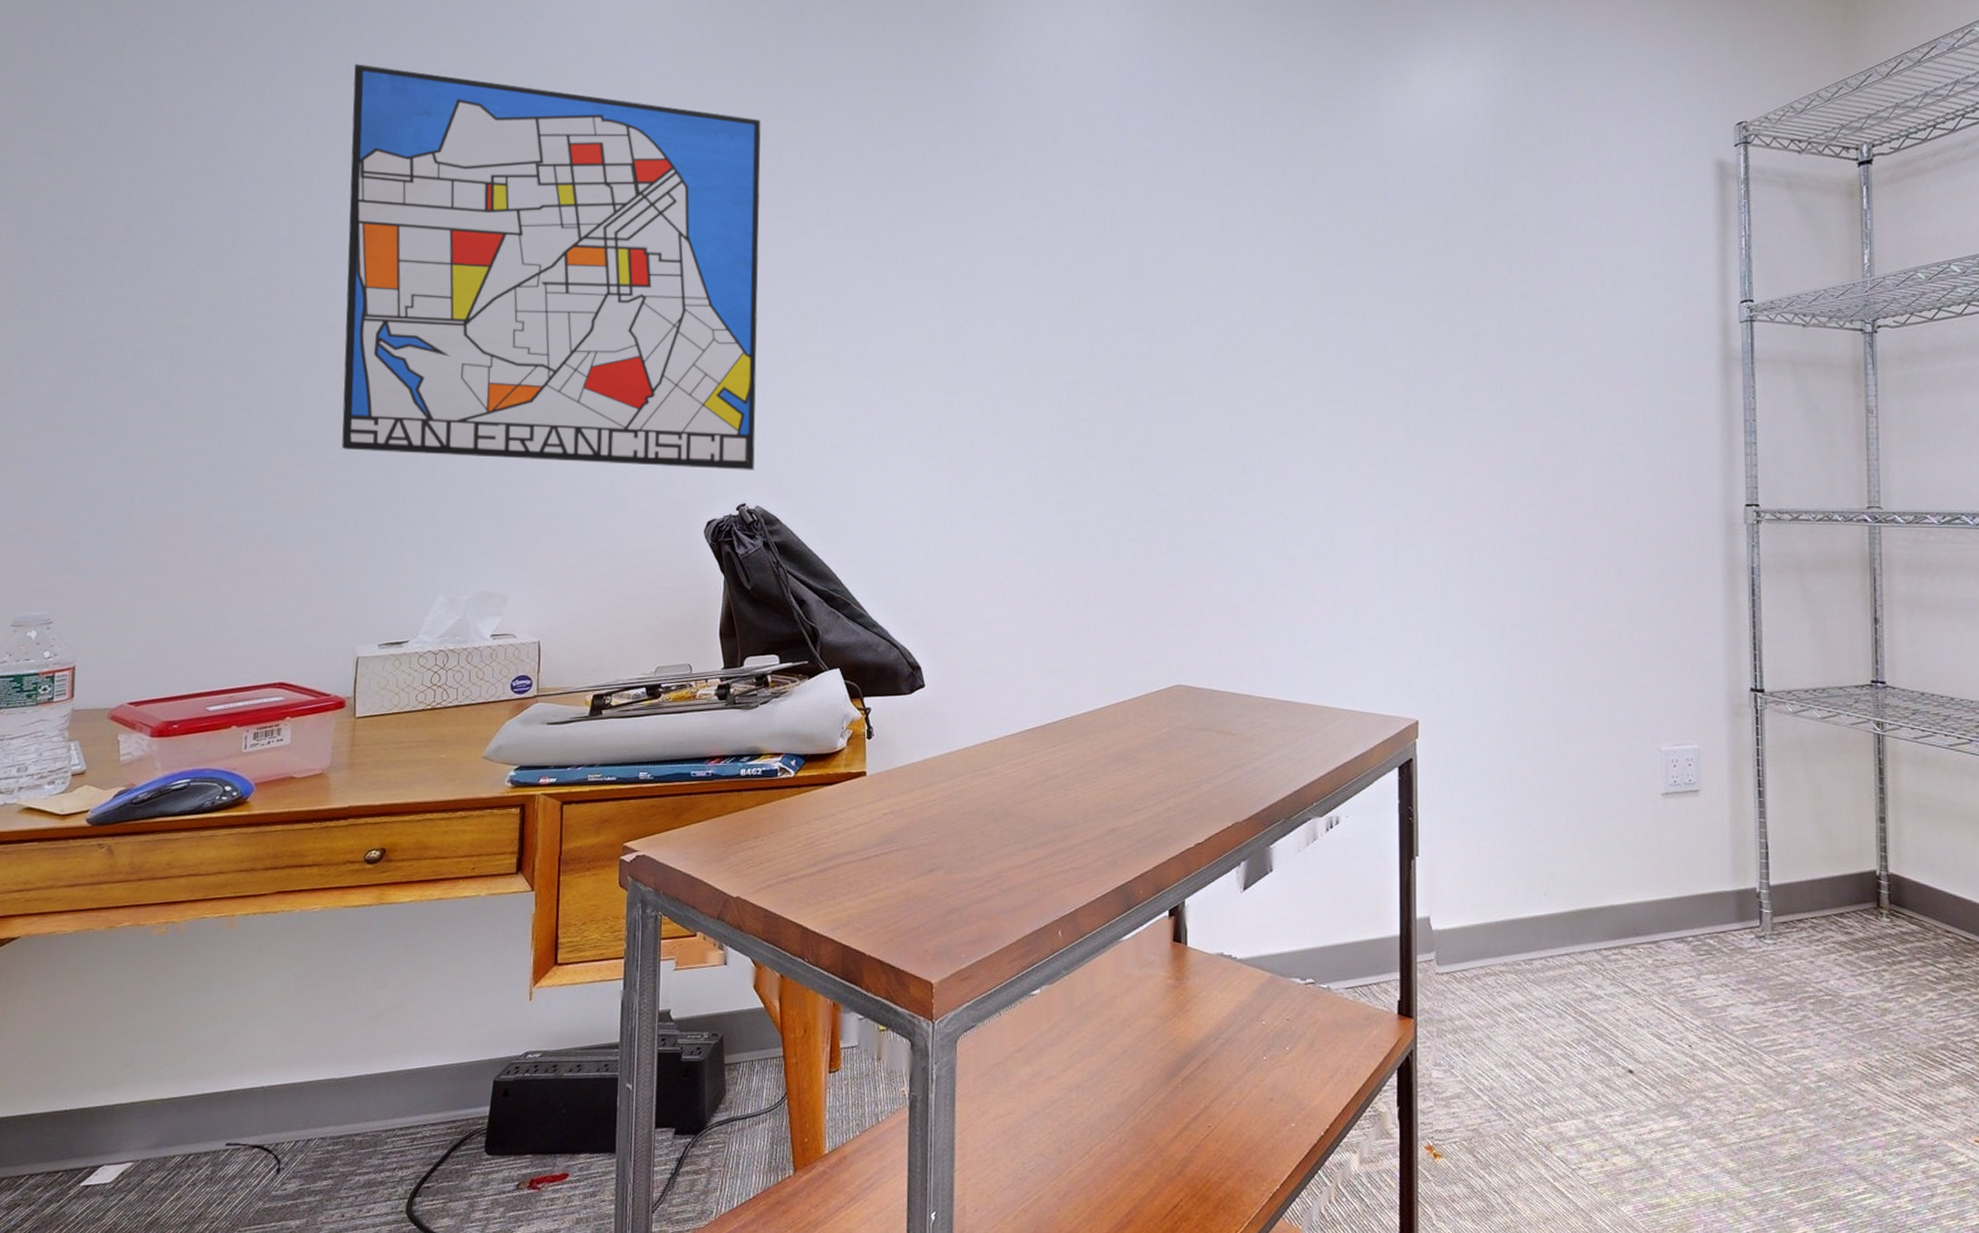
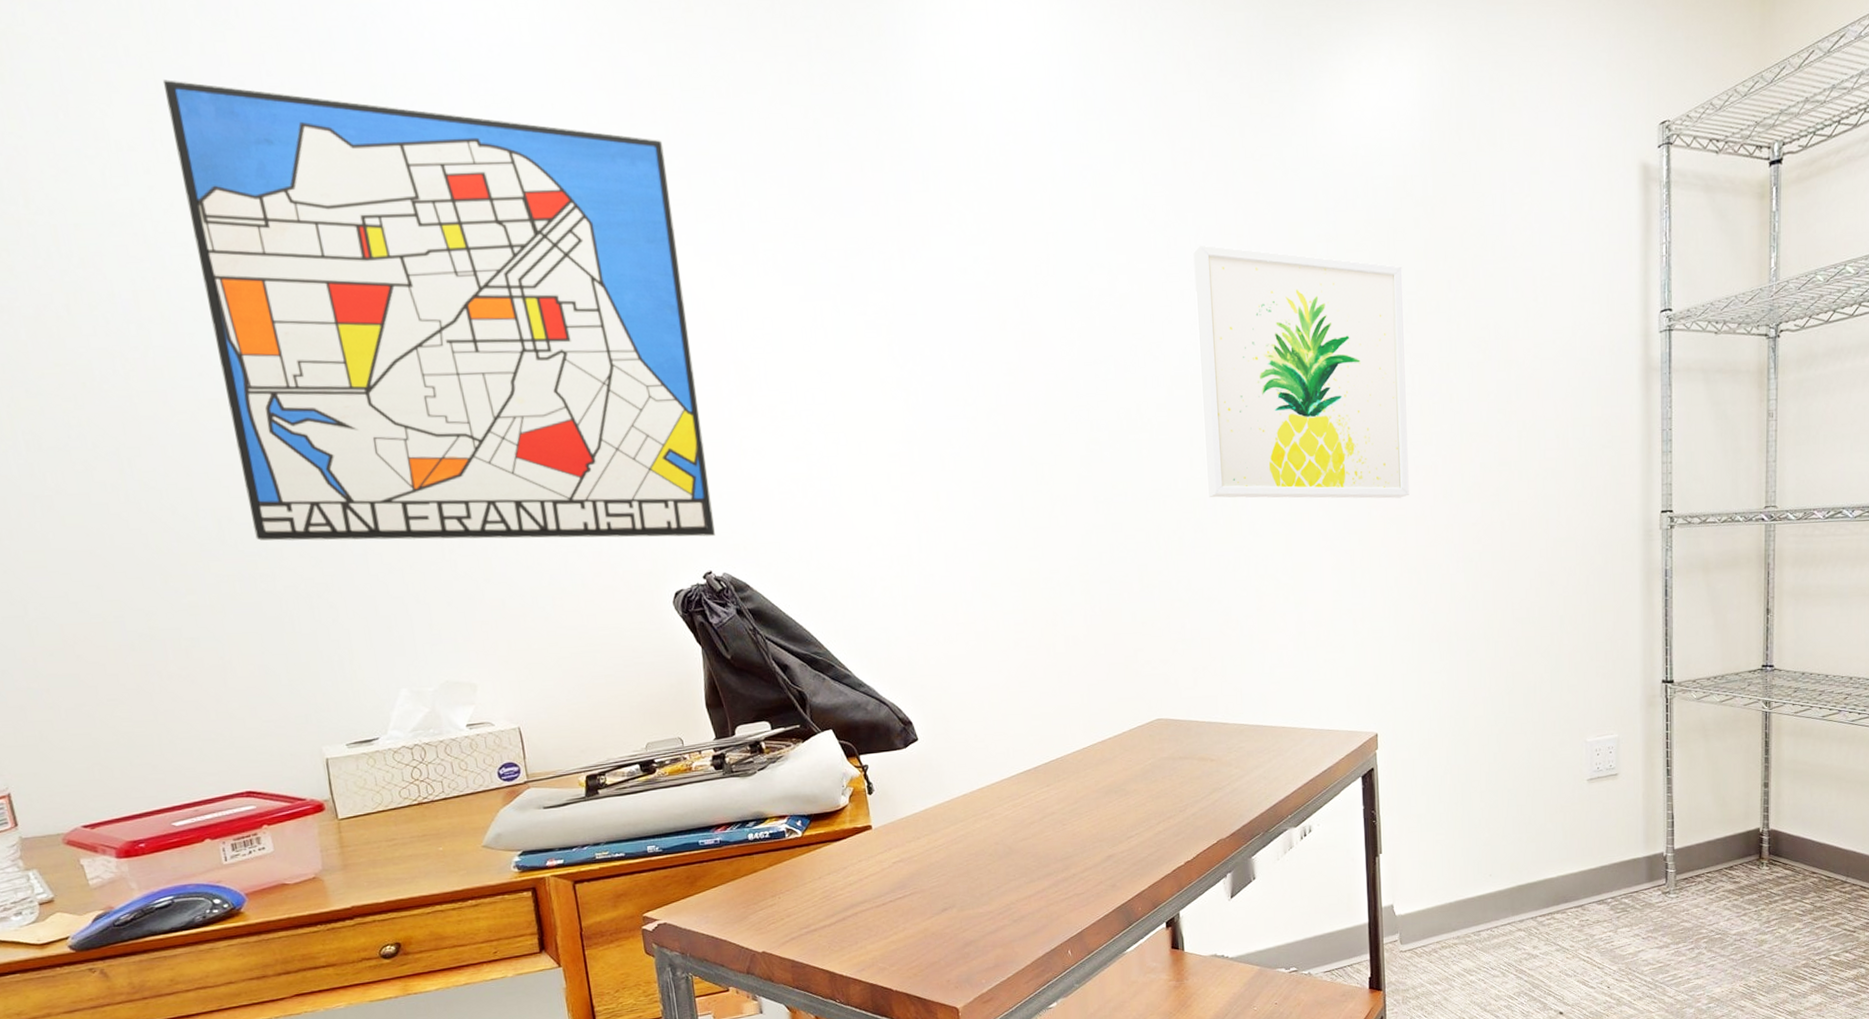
wall art: none [1246,223,1462,474] -> present [1193,245,1409,499]

